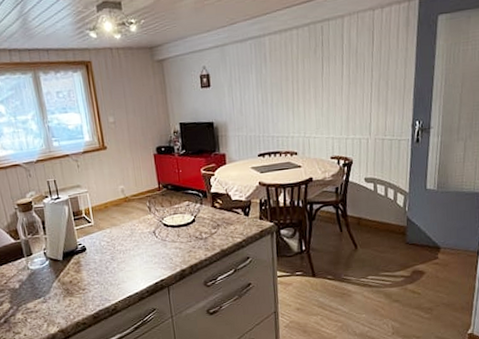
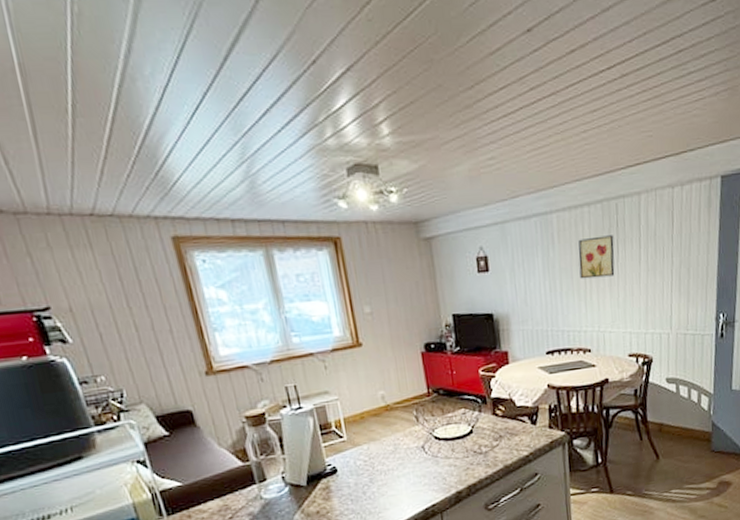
wall art: none [287,53,320,92] -> present [578,235,615,279]

